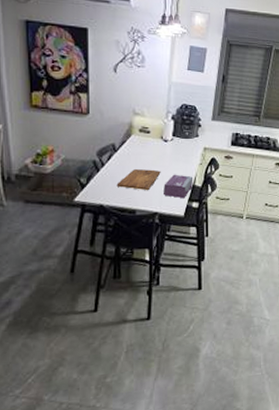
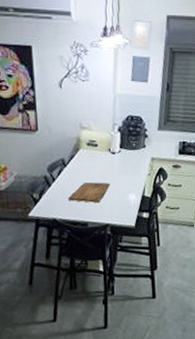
tissue box: present [164,174,194,199] -> none [113,185,143,210]

